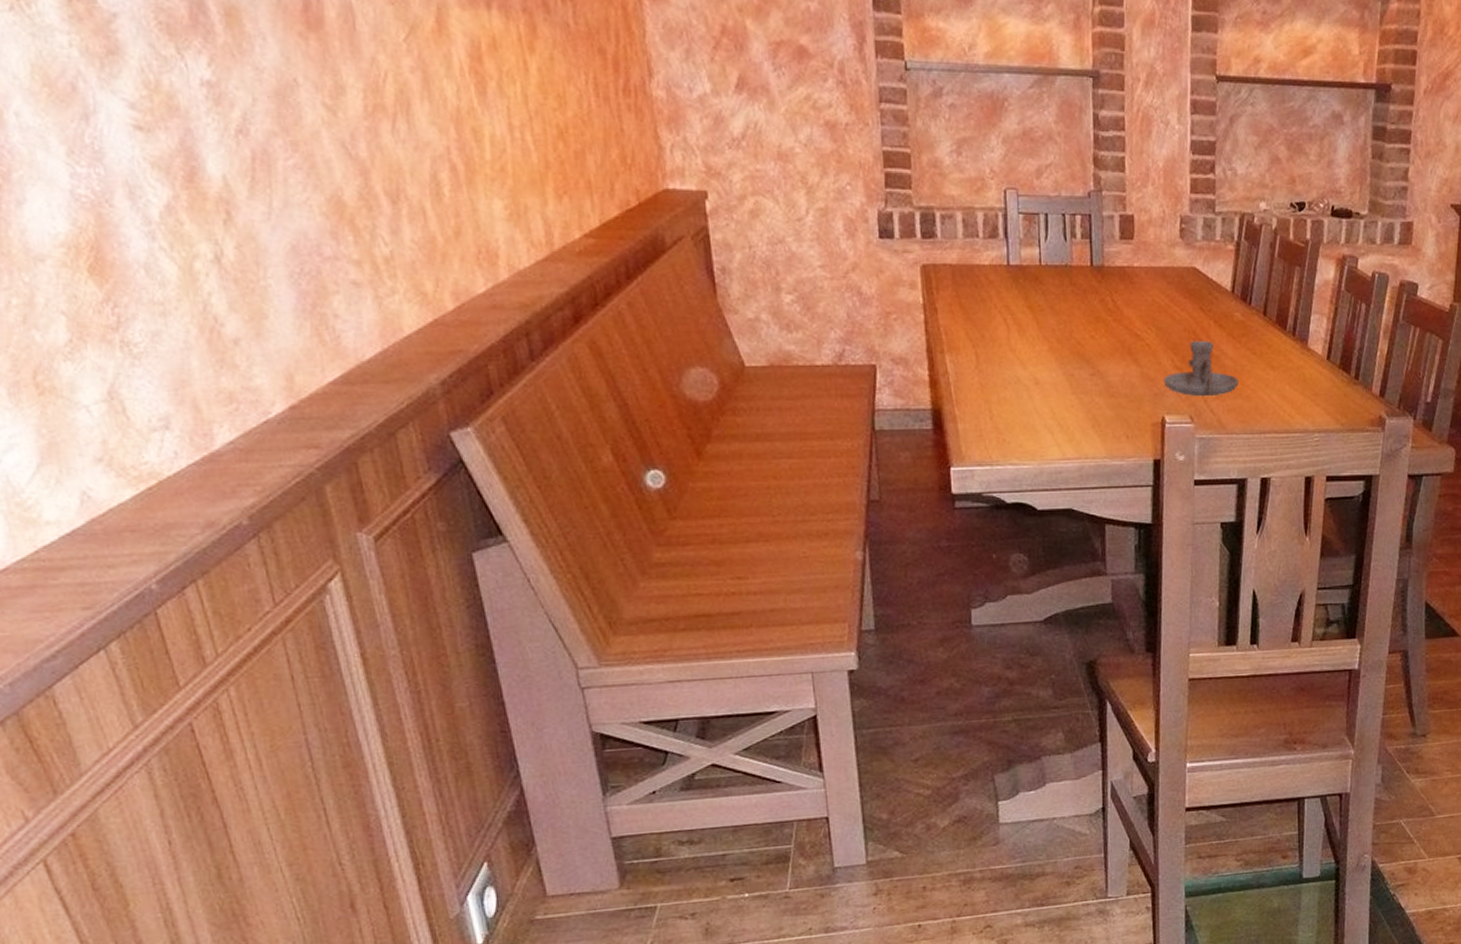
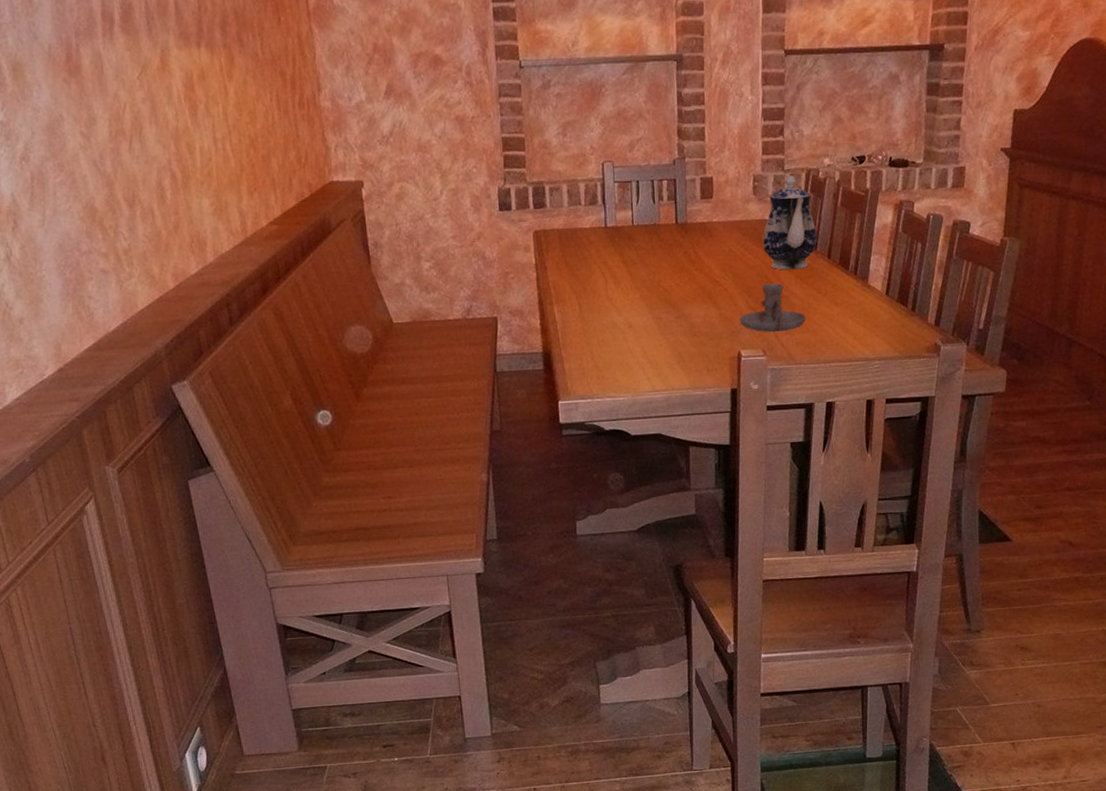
teapot: none [1190,219,1252,327] -> present [763,175,817,270]

